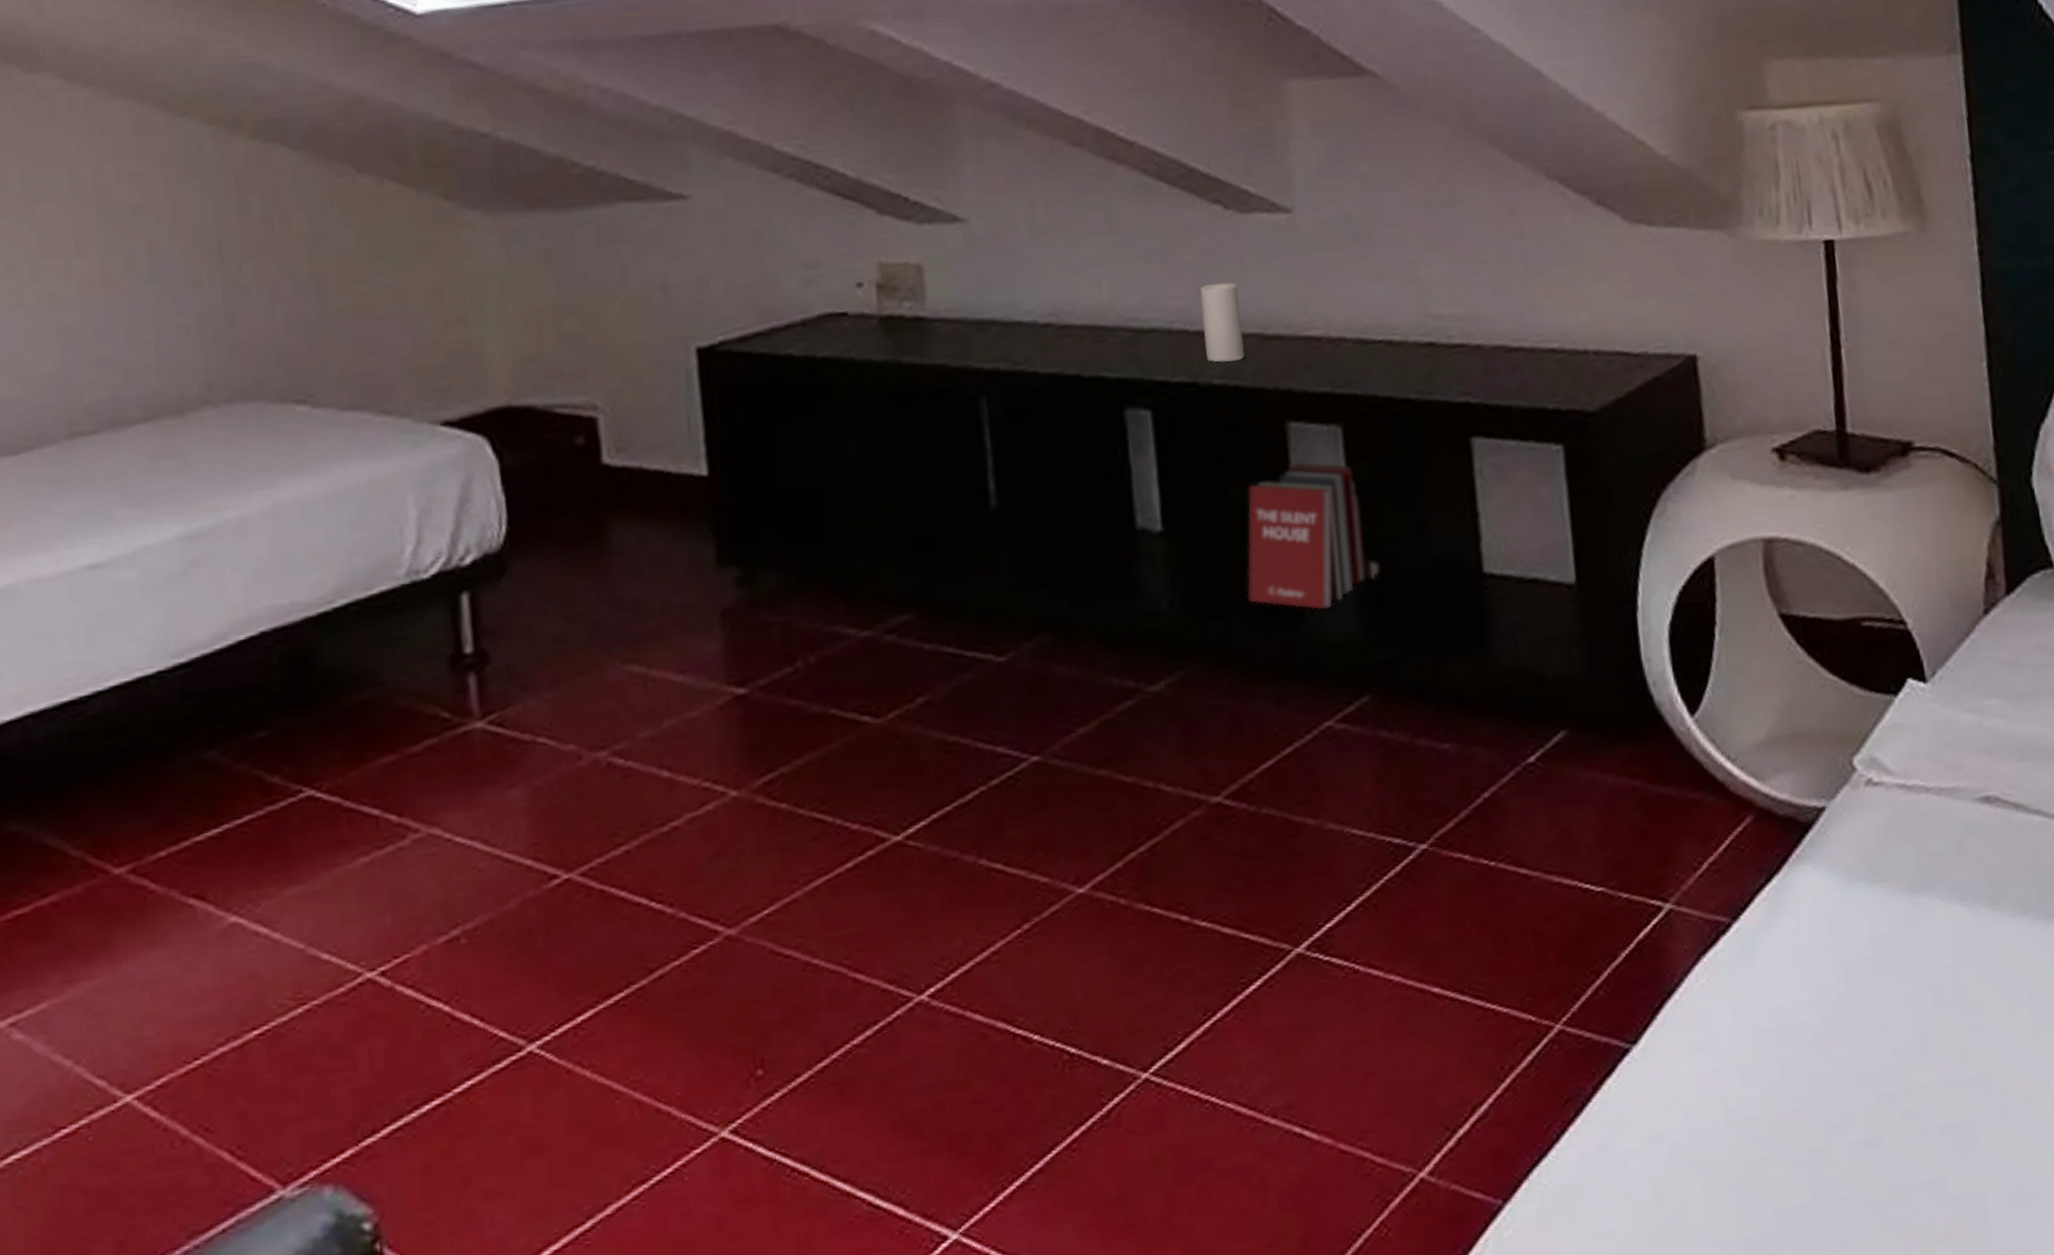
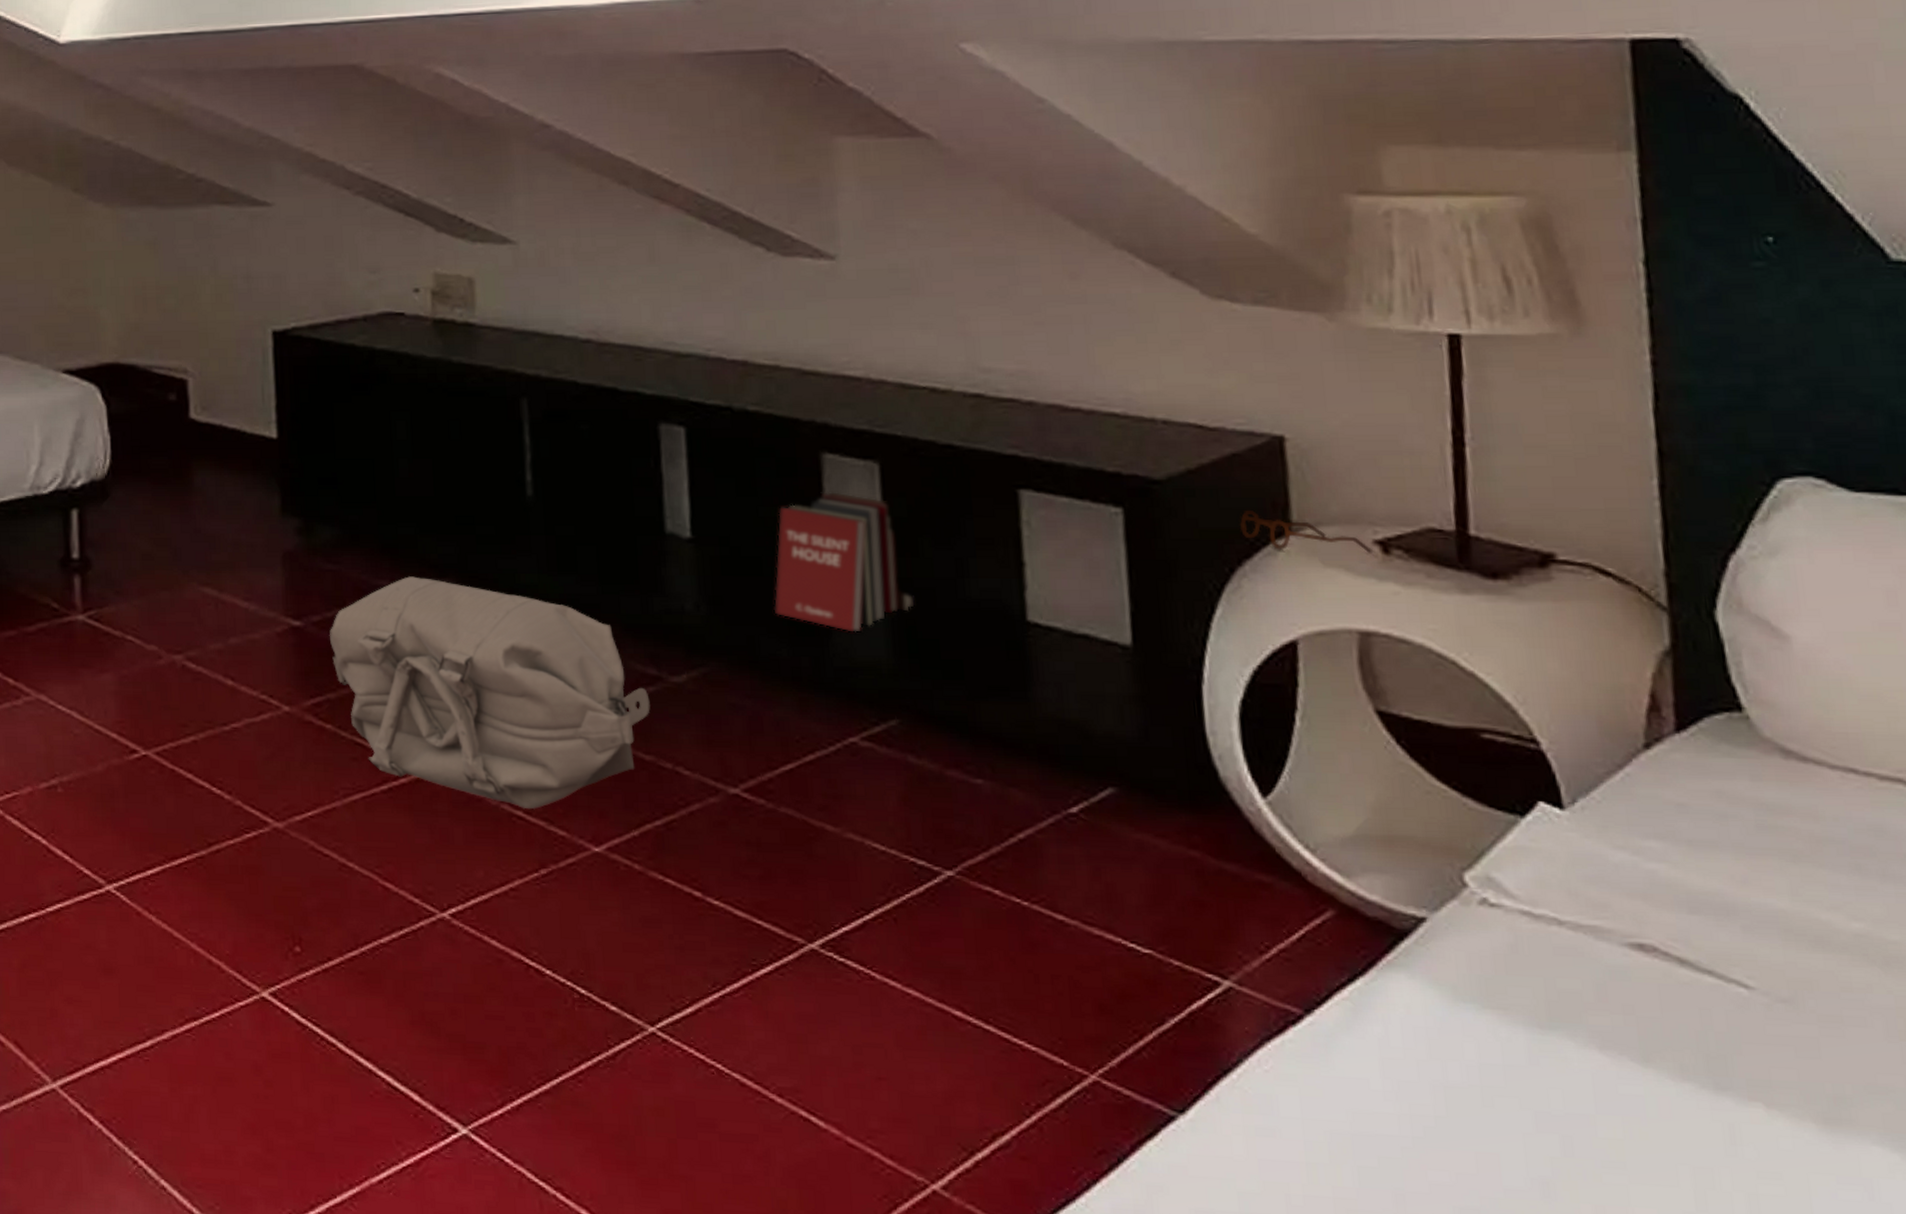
duffel bag: none [779,616,1129,861] -> present [330,576,650,810]
candle: present [1200,283,1246,363] -> none [738,319,782,392]
glasses: none [1663,432,1773,469] -> present [1240,509,1374,554]

